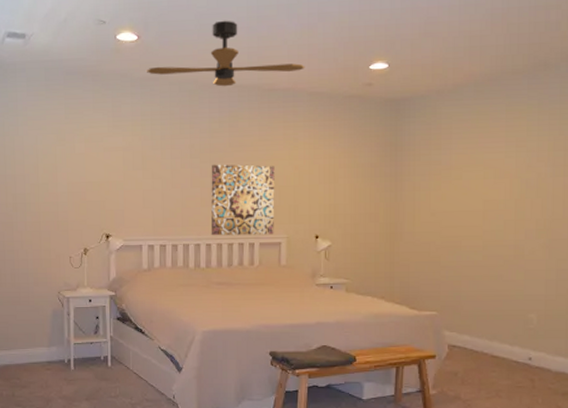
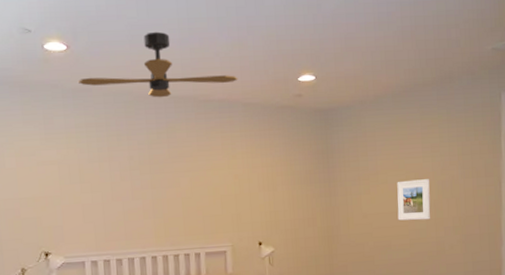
wall art: present [211,164,275,236] -> none [152,175,219,248]
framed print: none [471,176,511,221] -> present [397,179,431,221]

